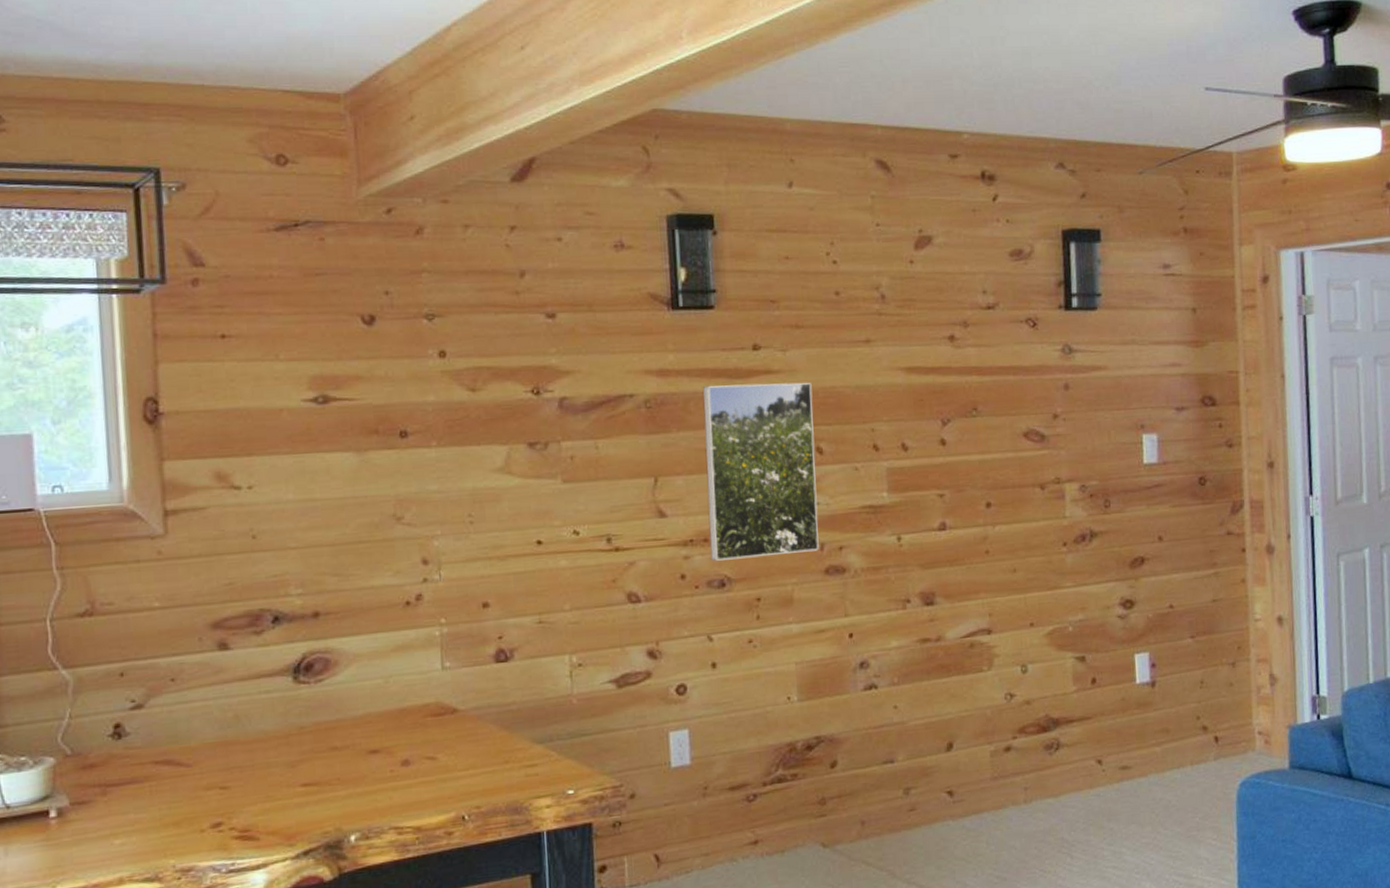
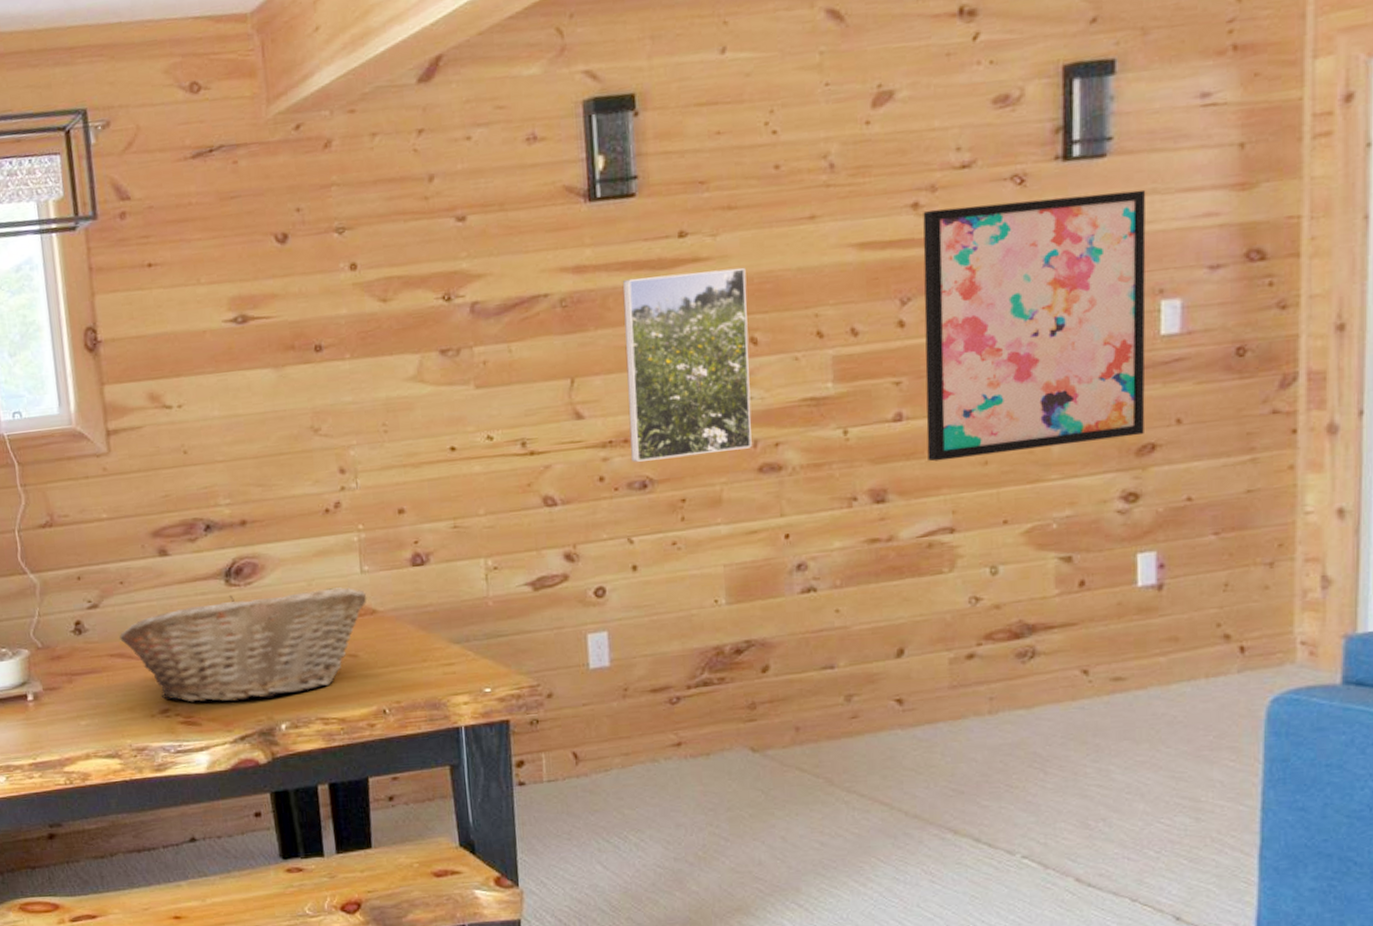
fruit basket: none [167,685,448,814] -> present [120,587,367,703]
wall art: none [958,340,1136,568] -> present [923,189,1146,462]

